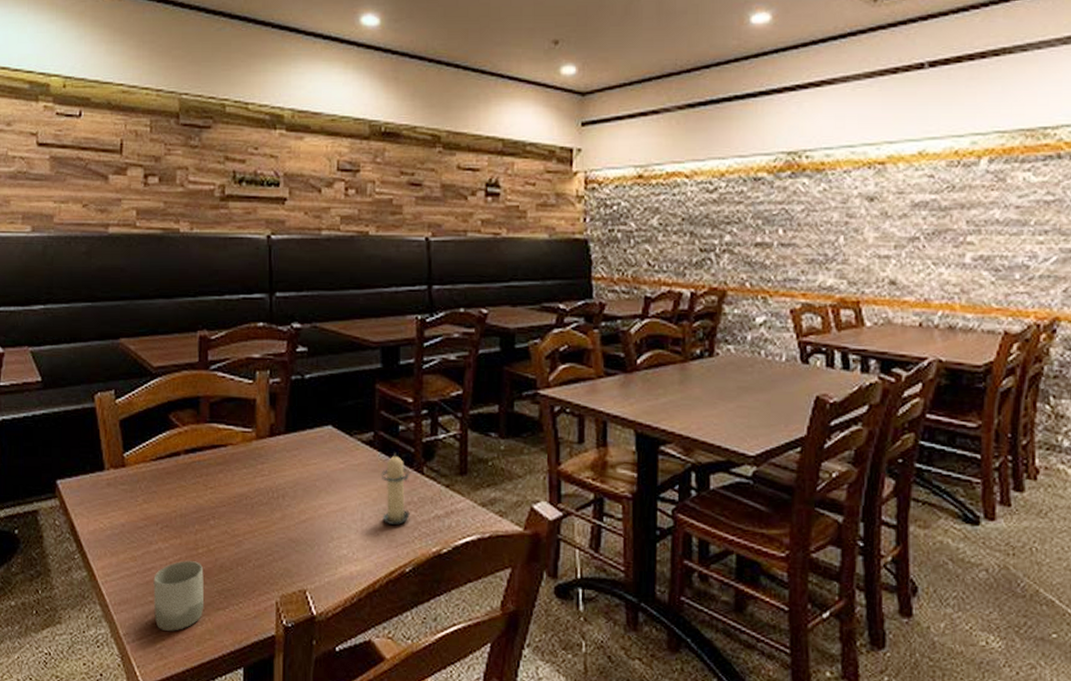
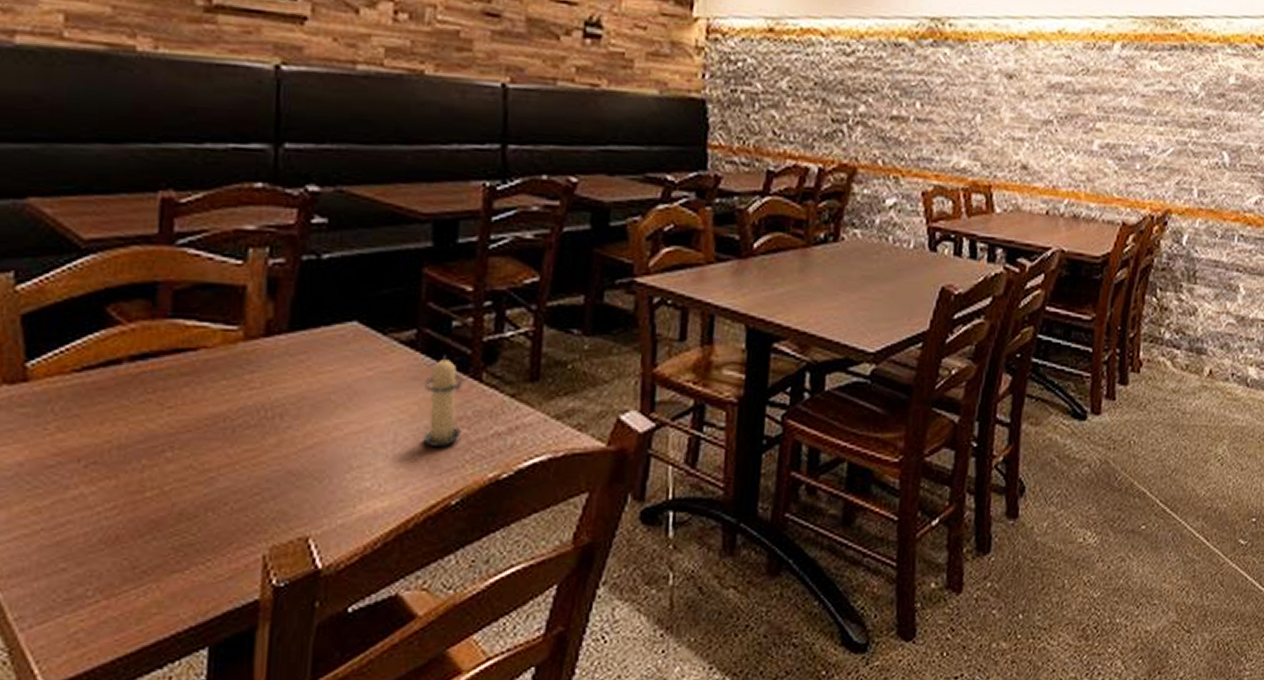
cup: present [153,560,205,631] -> none [68,509,153,608]

